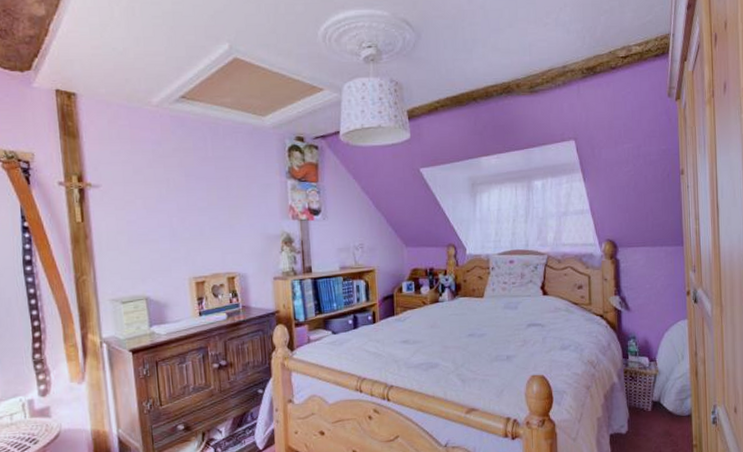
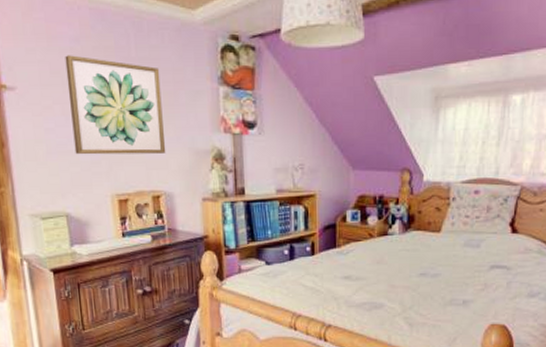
wall art: none [147,156,240,243] -> present [65,55,166,155]

